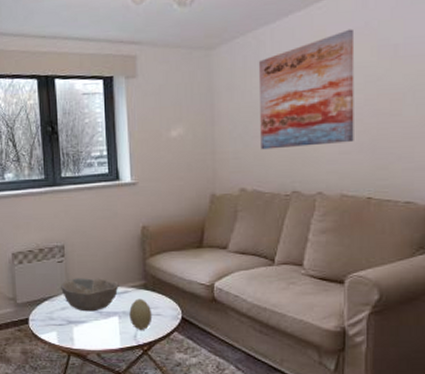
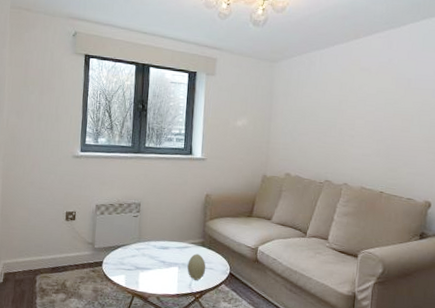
bowl: present [61,278,119,312] -> none [133,231,182,261]
wall art: present [258,28,355,150] -> none [304,62,381,148]

